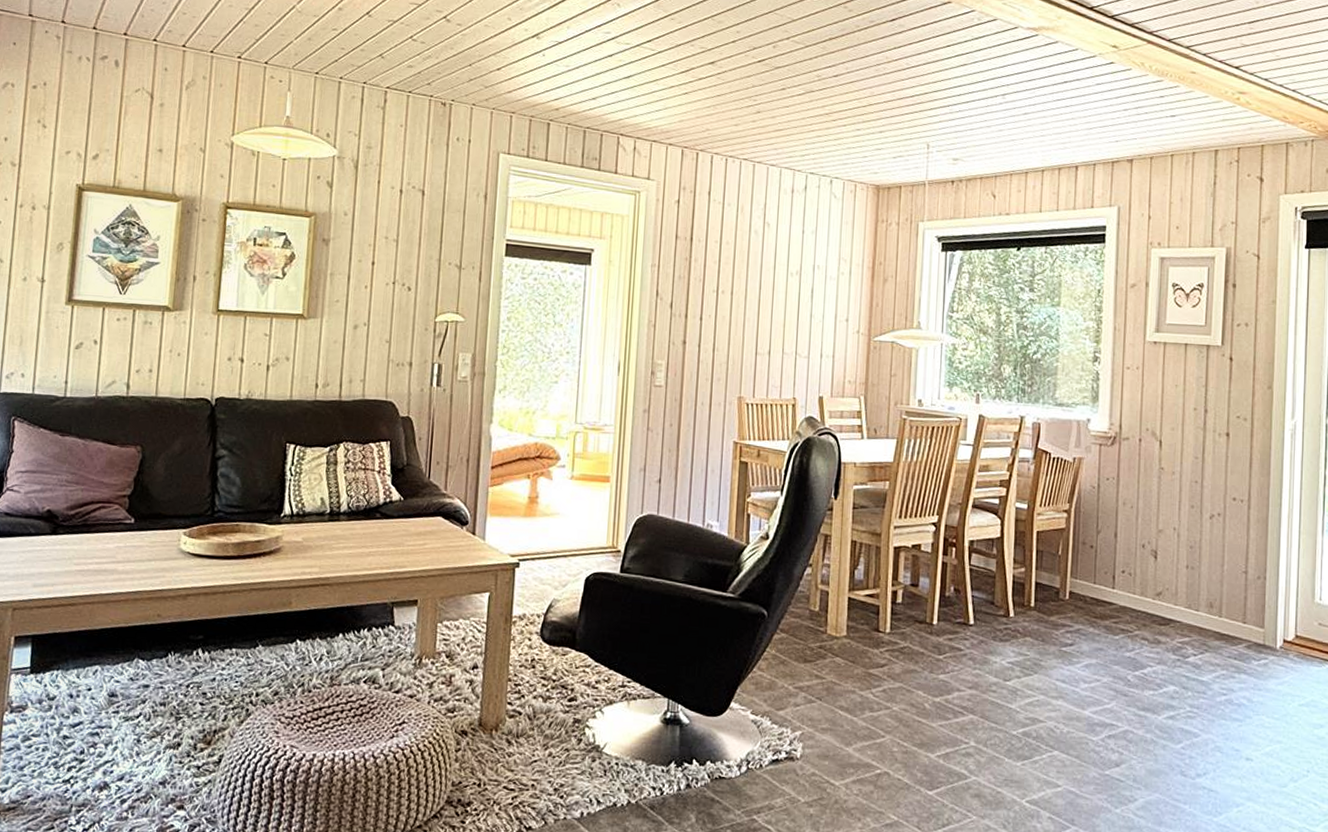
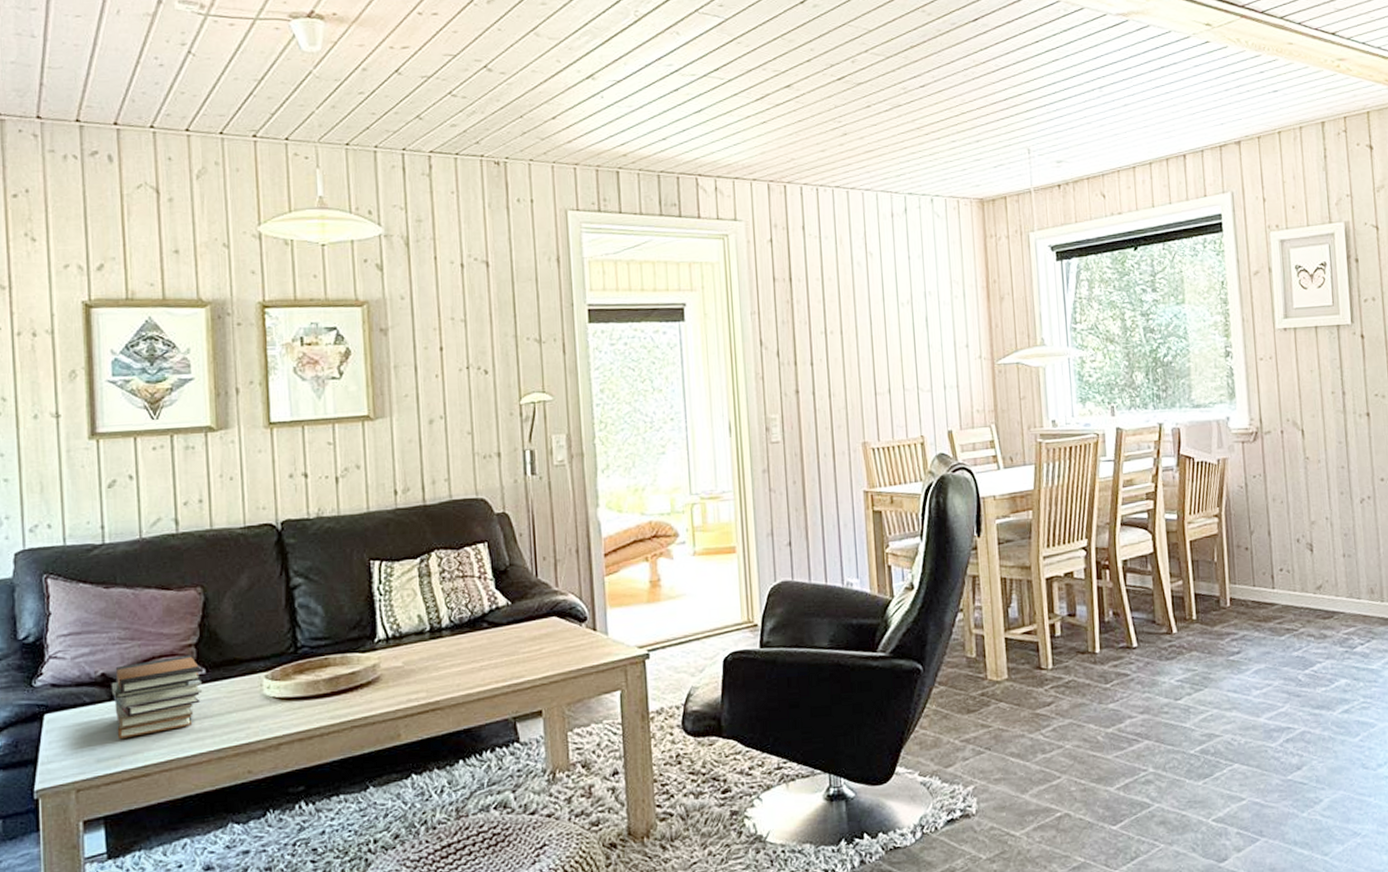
book stack: none [53,504,131,570] -> present [111,654,203,740]

